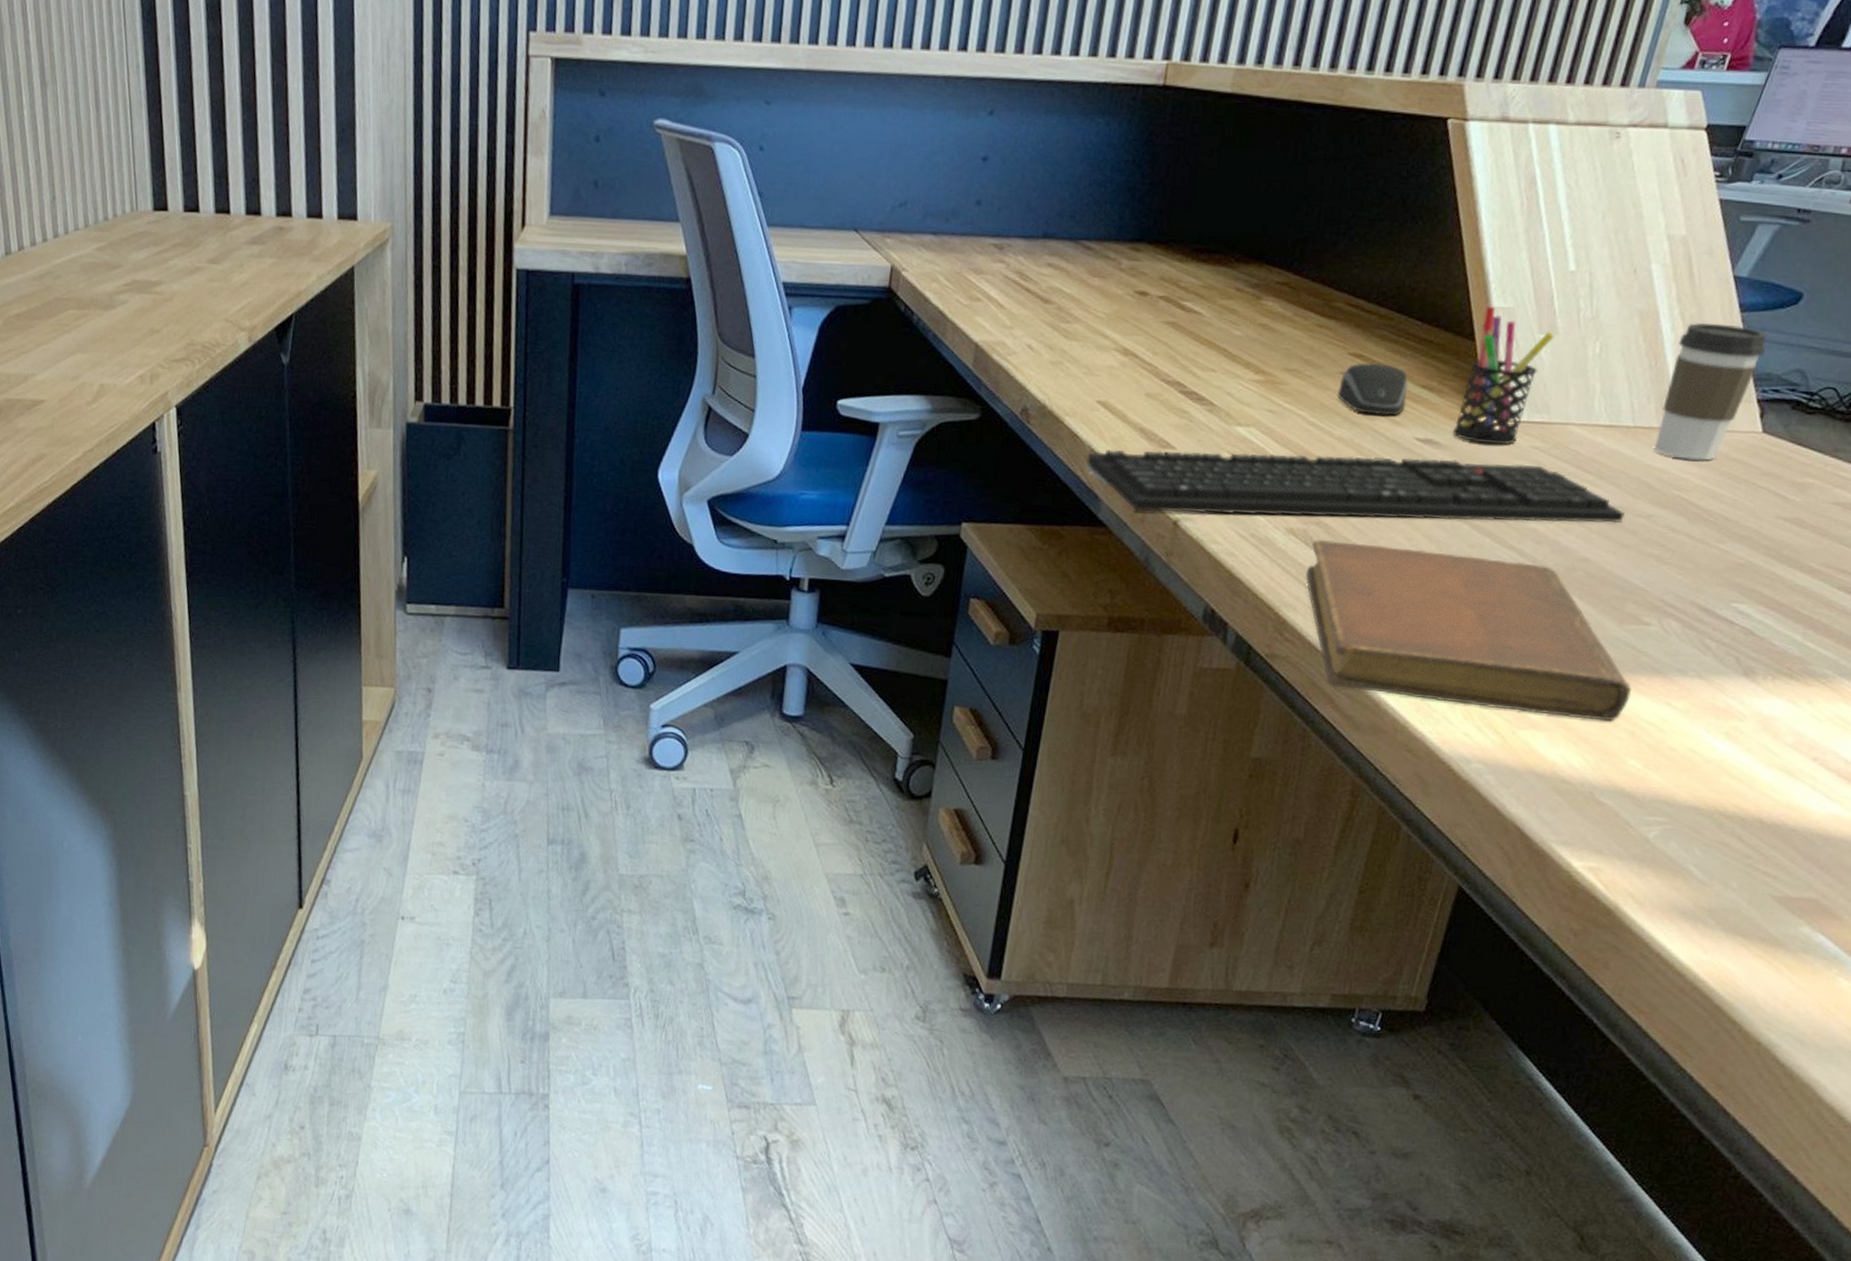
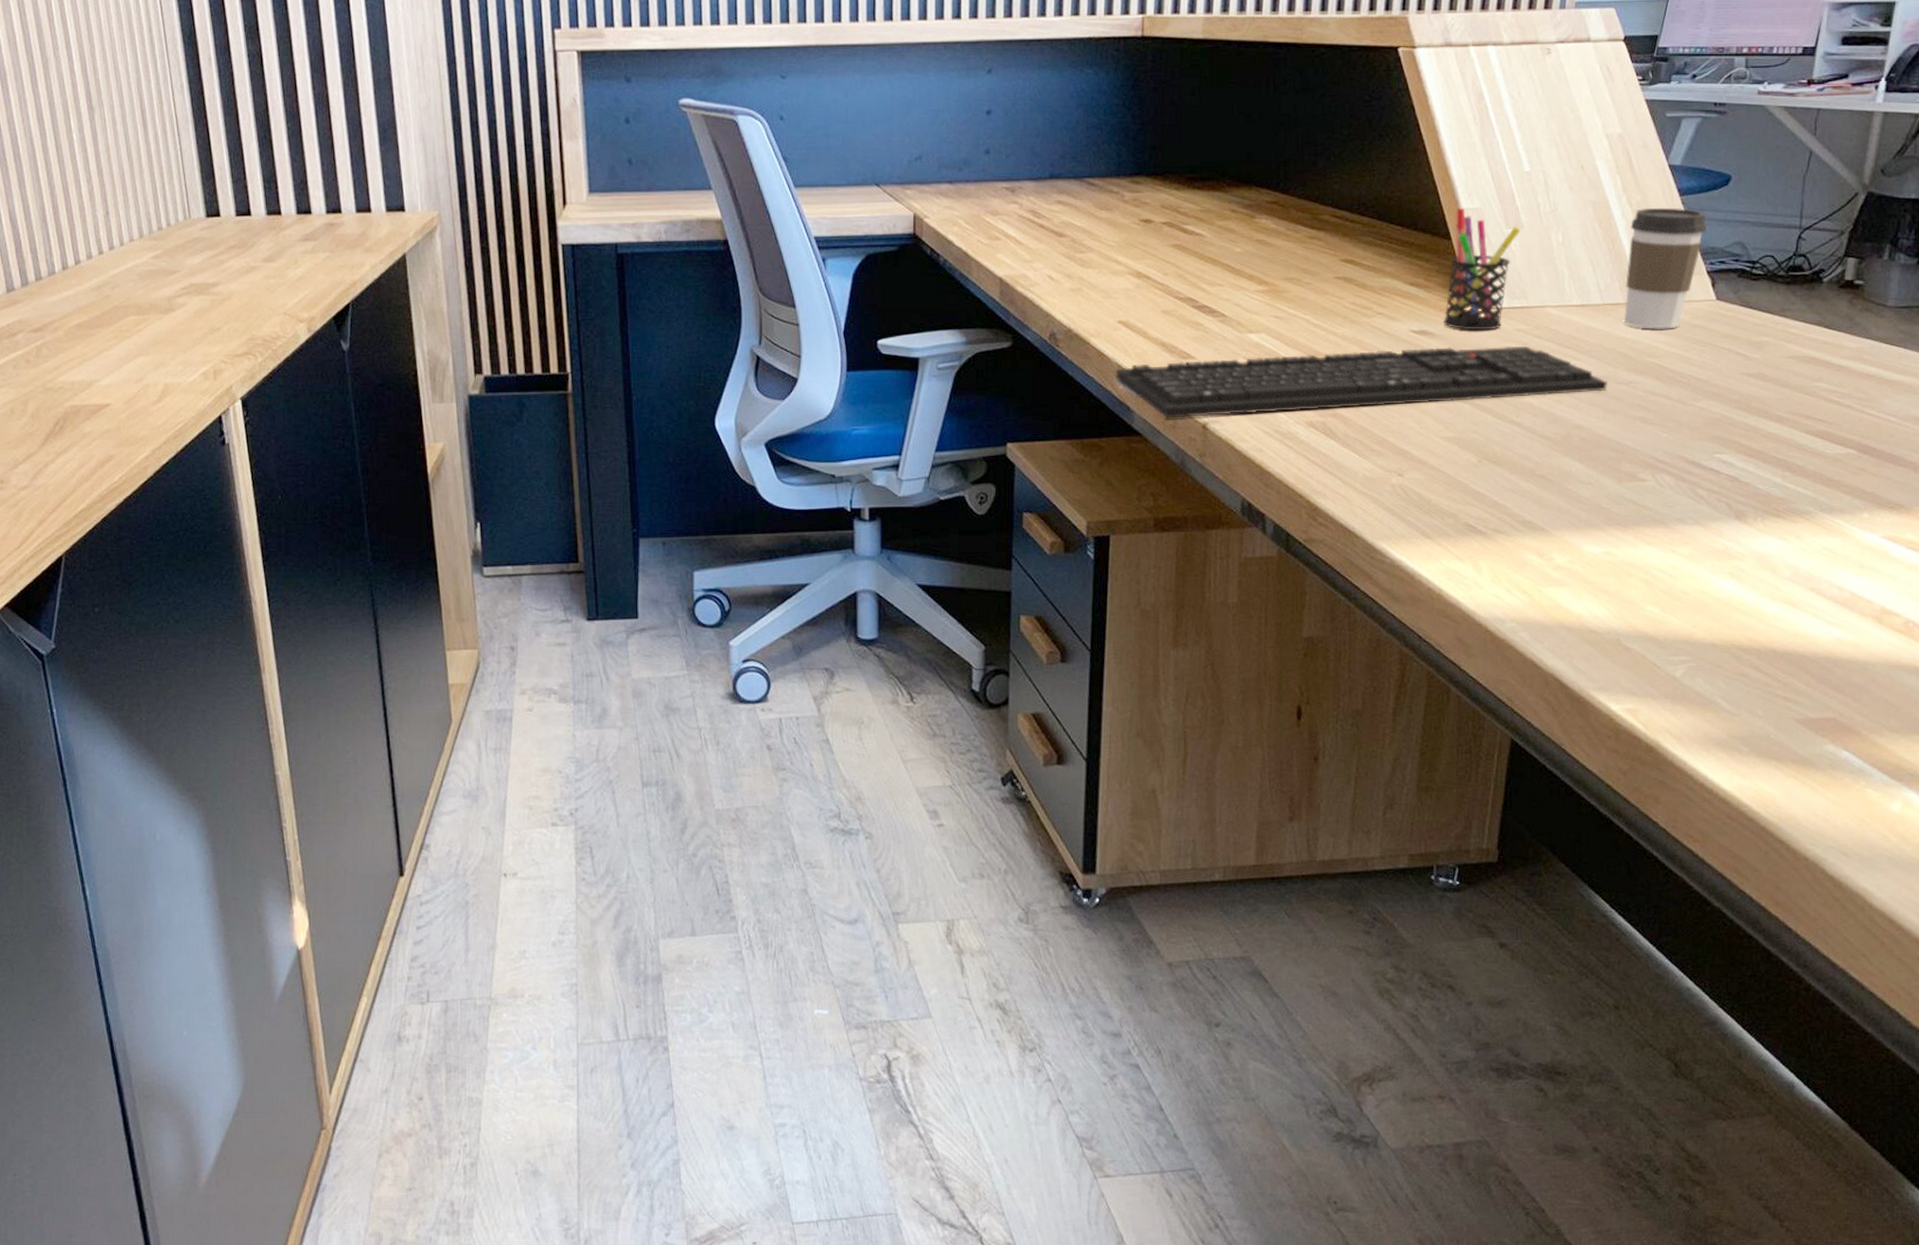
notebook: present [1305,540,1631,721] -> none [1329,430,1638,573]
computer mouse: present [1336,362,1408,417] -> none [1334,266,1398,314]

